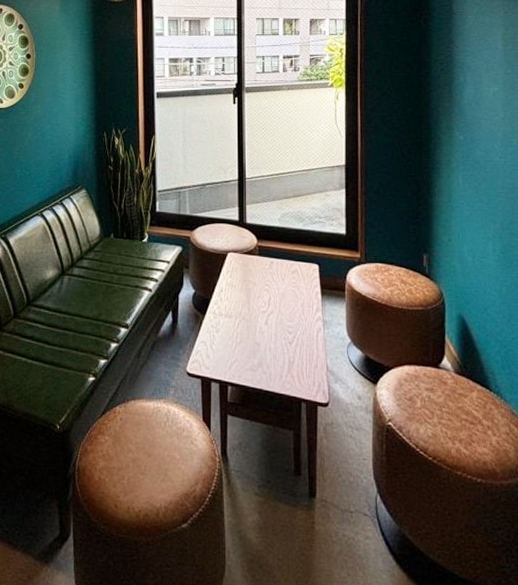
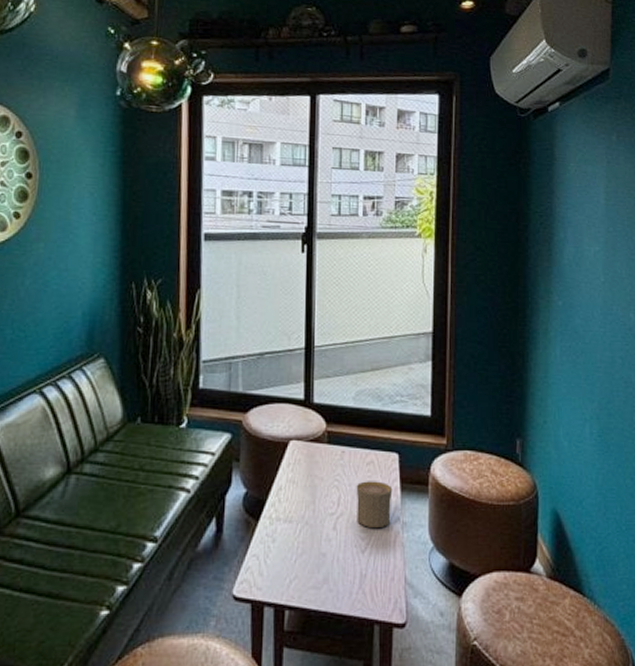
cup: none [283,286,314,324] -> present [356,481,393,527]

